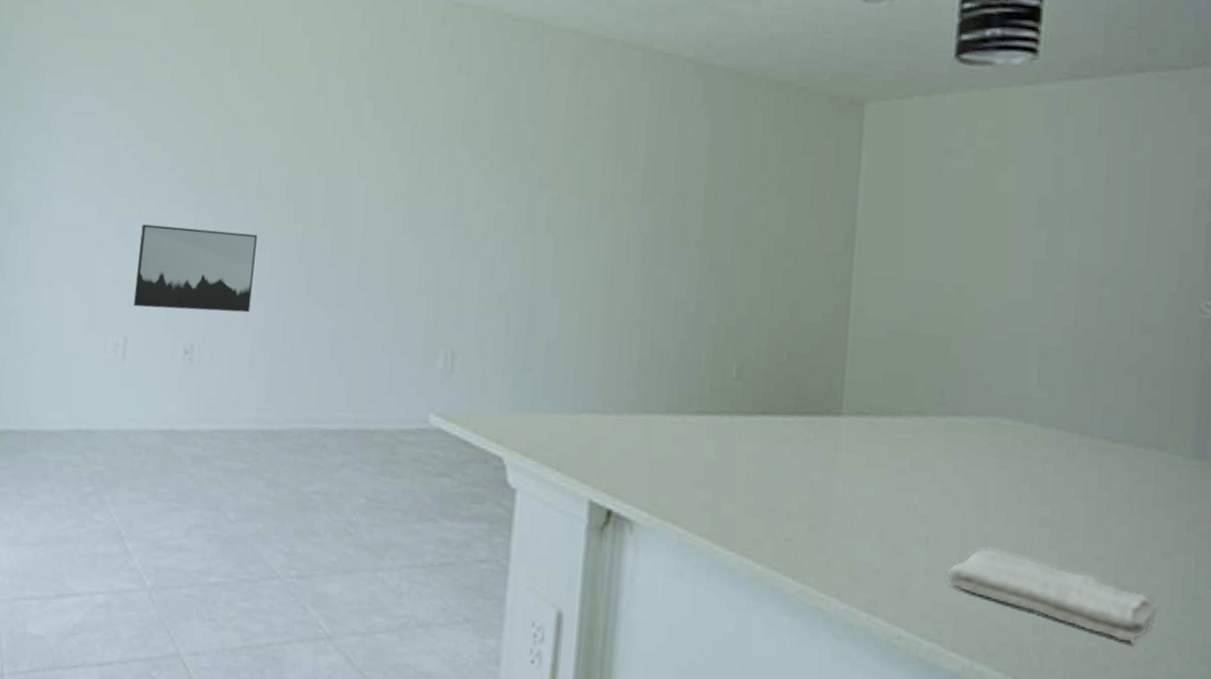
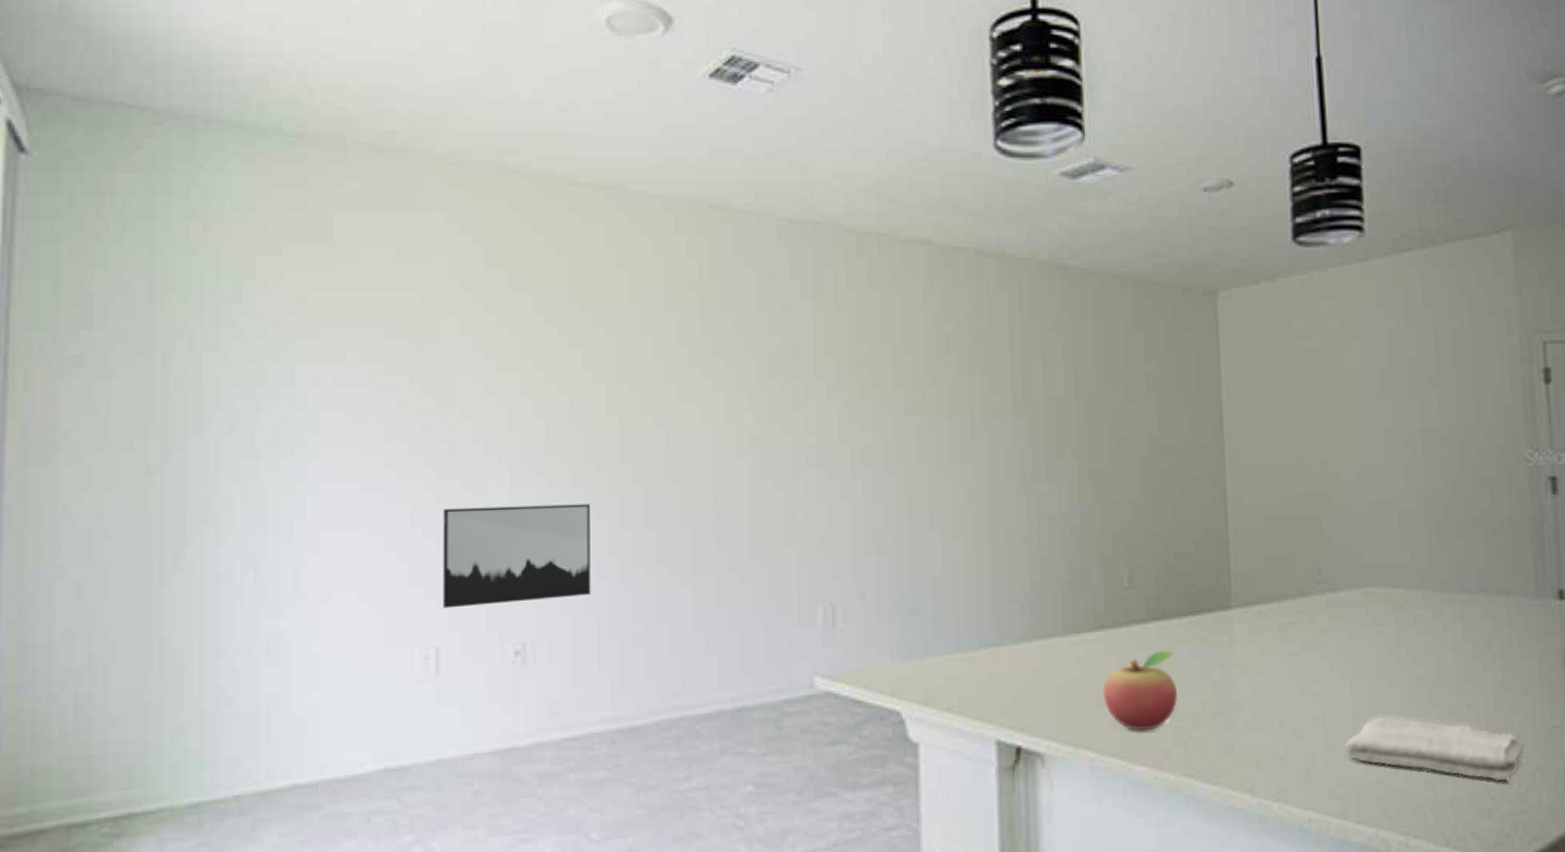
fruit: none [698,444,775,519] -> present [1102,650,1178,731]

